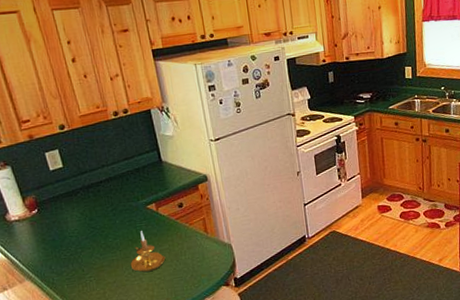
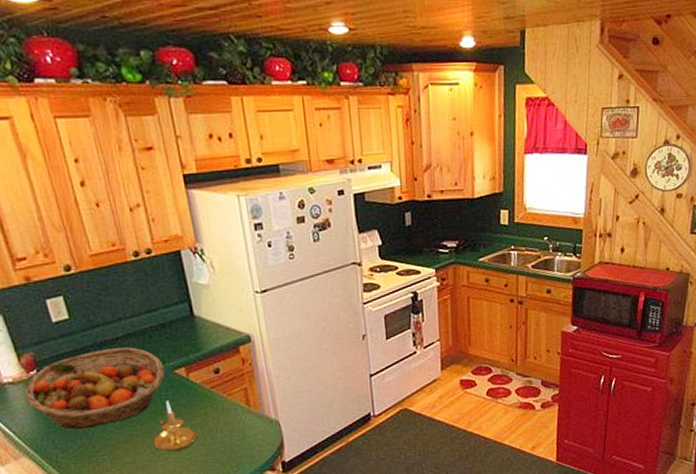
fruit basket: none [28,188,139,257] -> present [25,347,165,429]

